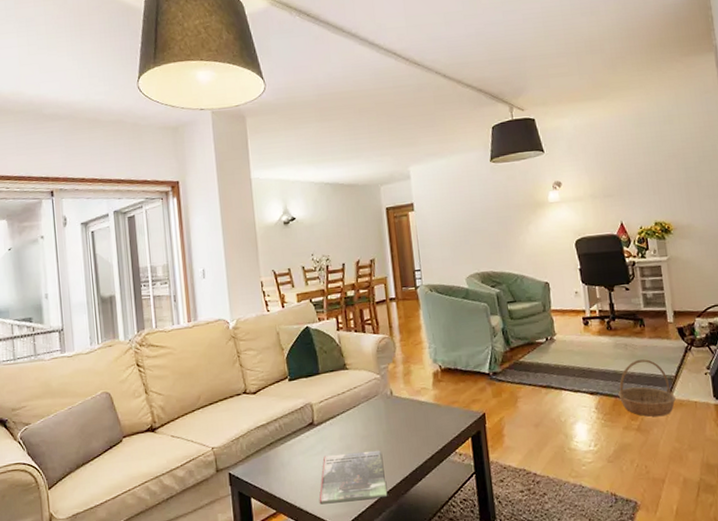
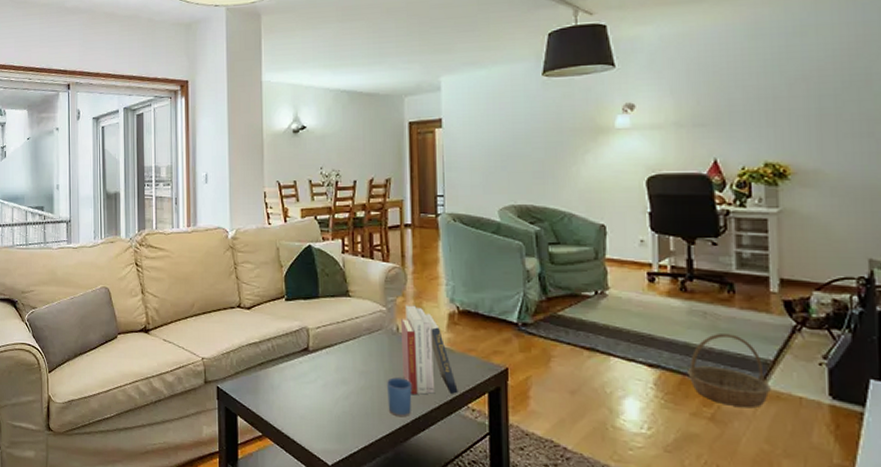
magazine: present [319,450,388,503] -> none [308,385,384,441]
mug: none [386,436,409,471] -> present [387,377,412,416]
books: none [392,369,447,449] -> present [400,305,458,395]

